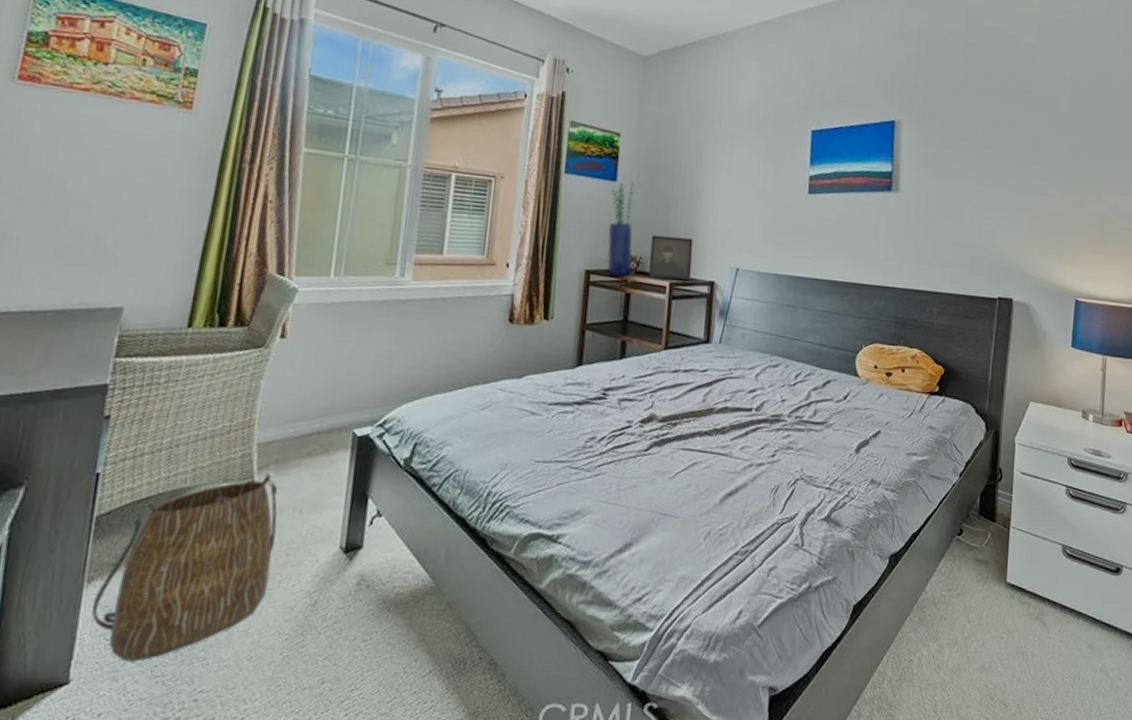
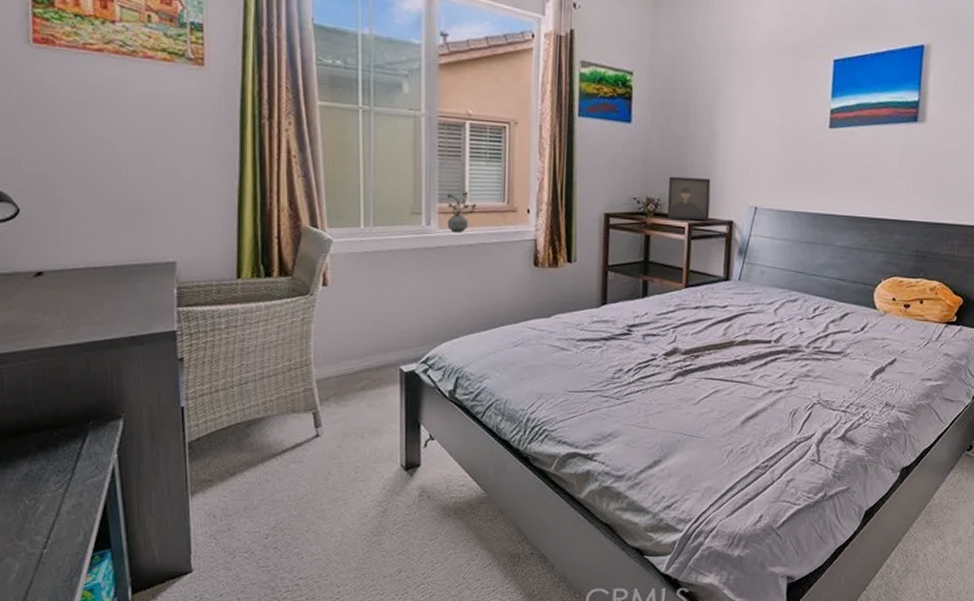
tote bag: present [91,474,279,662] -> none [199,405,343,556]
potted plant: none [421,242,455,286] -> present [446,191,477,233]
vase: present [608,181,635,277] -> none [625,122,650,219]

